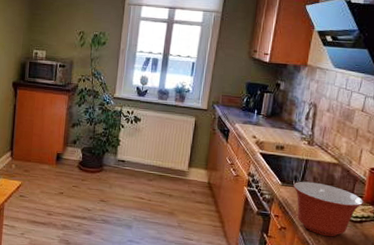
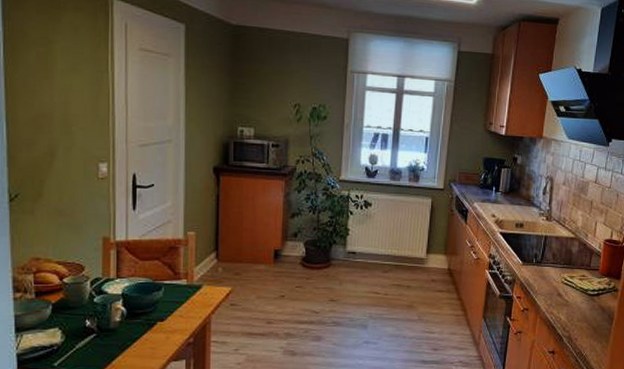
mixing bowl: present [293,181,363,237] -> none [534,258,599,313]

